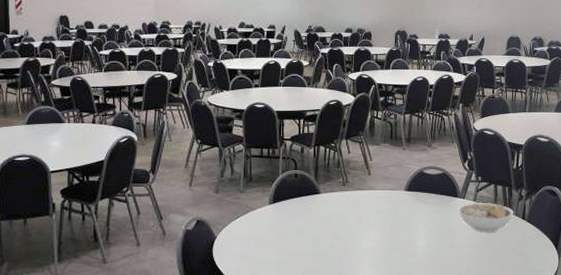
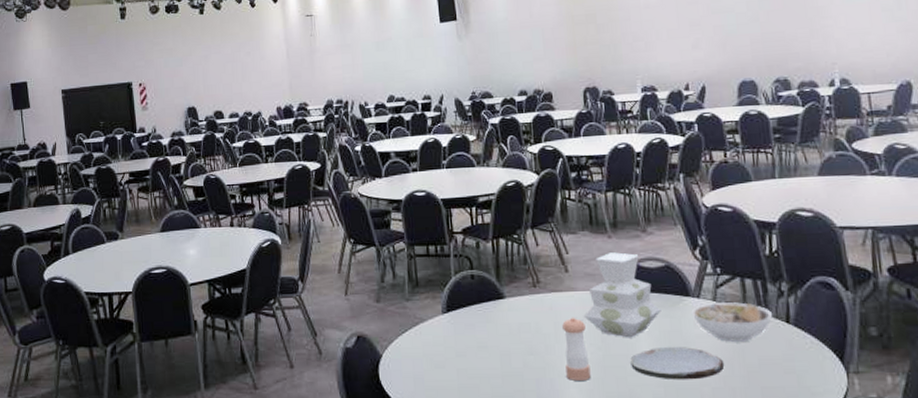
pepper shaker: none [362,210,380,259] -> present [562,317,591,381]
vase: none [380,161,436,228] -> present [584,252,661,338]
plate: none [410,234,477,260] -> present [630,346,725,381]

